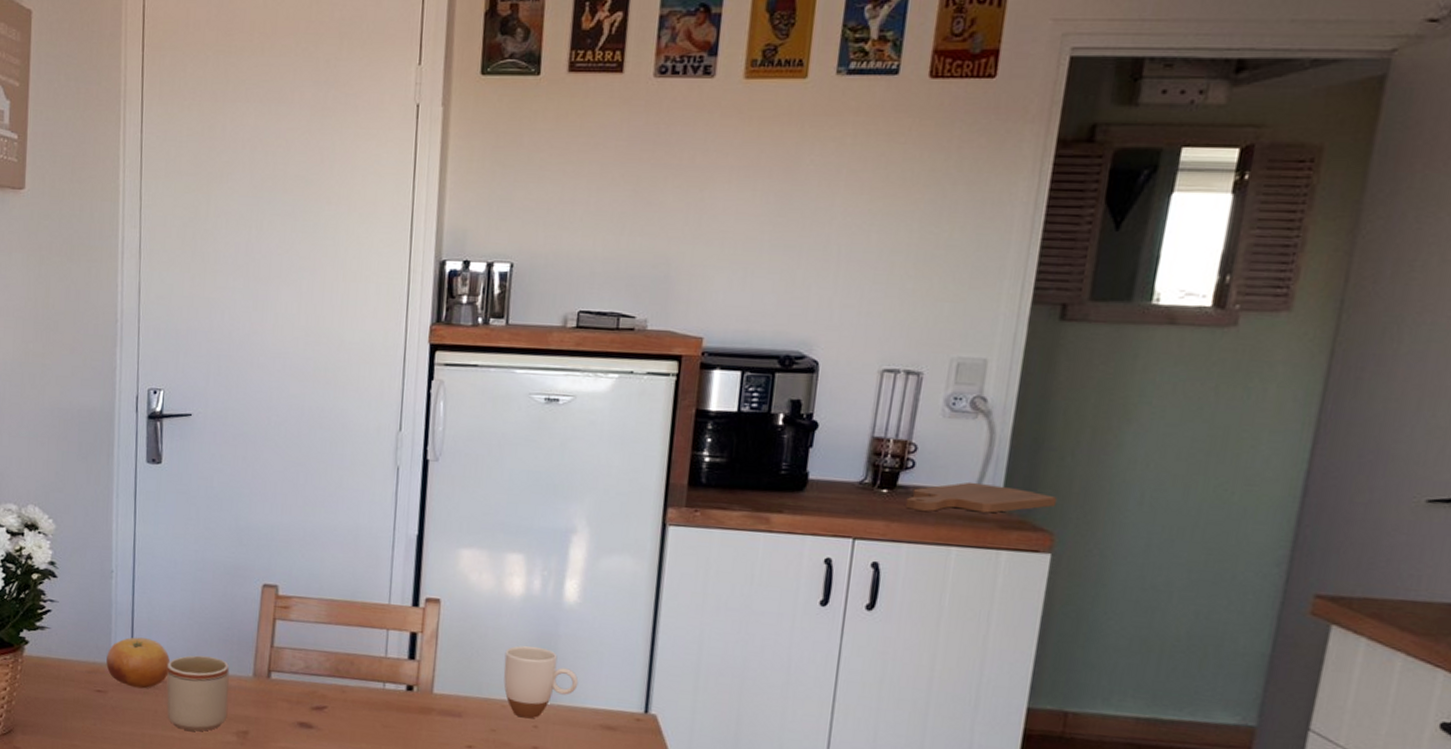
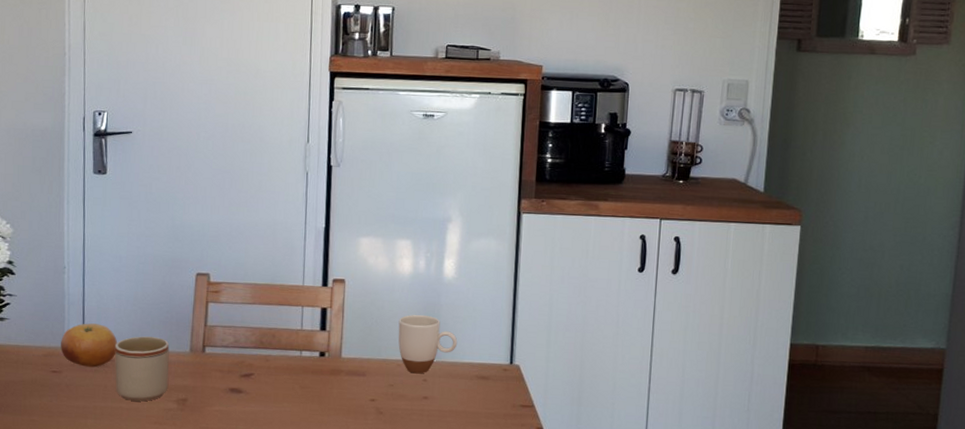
cutting board: present [905,481,1058,514] -> none [696,173,803,197]

